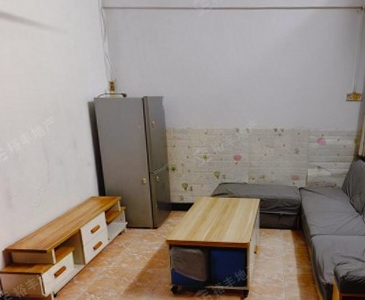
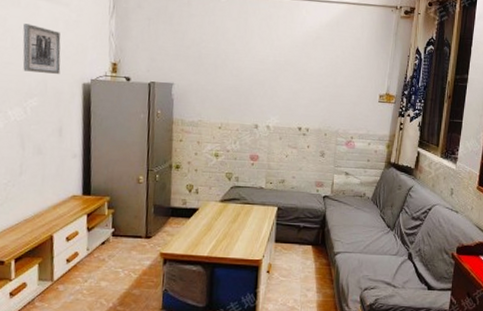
wall art: none [33,53,68,95] -> present [22,24,61,74]

